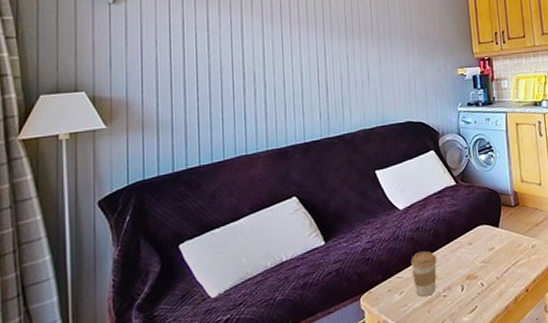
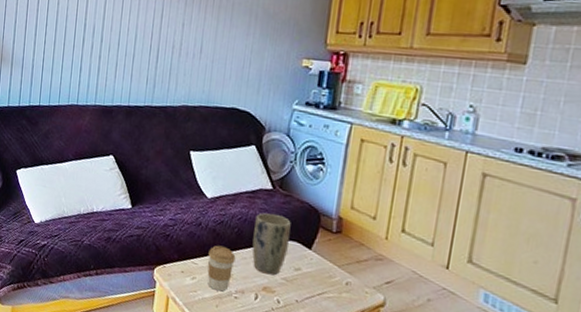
plant pot: none [447,206,480,264] -> present [252,213,291,275]

